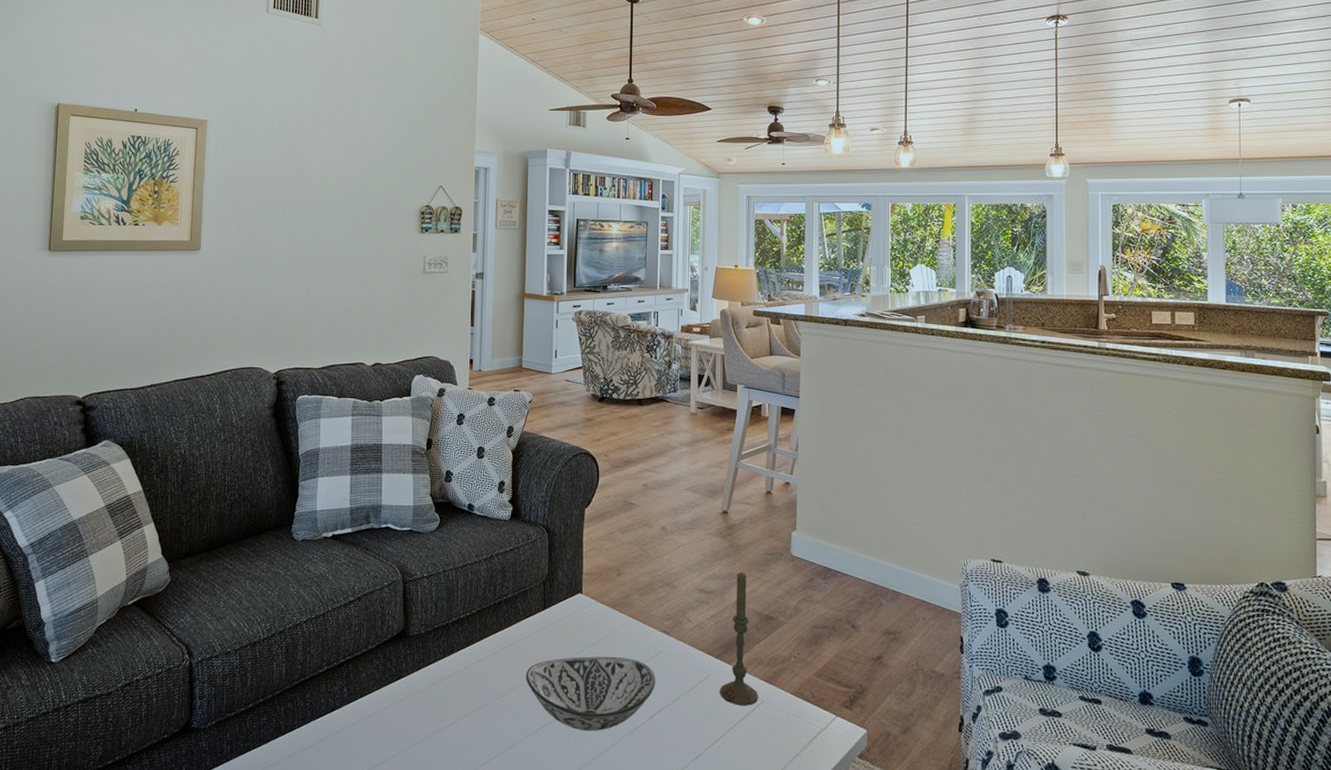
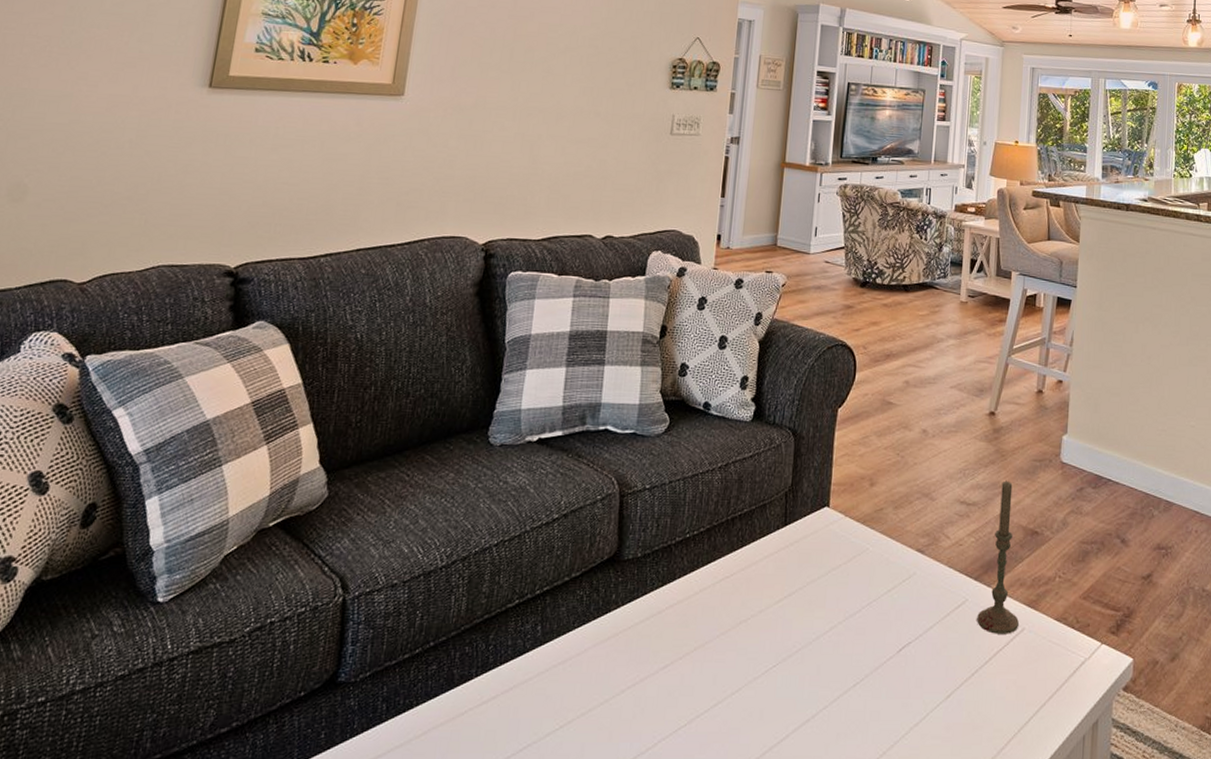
decorative bowl: present [526,656,656,732] -> none [758,580,907,670]

